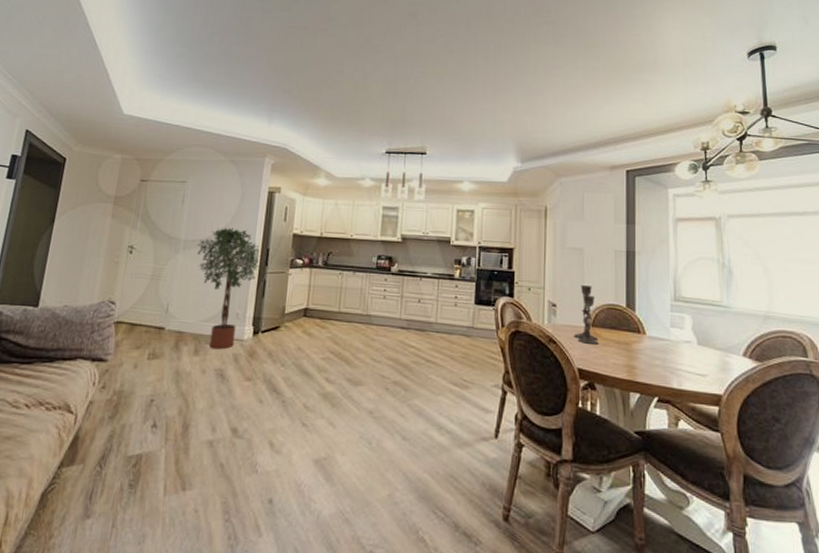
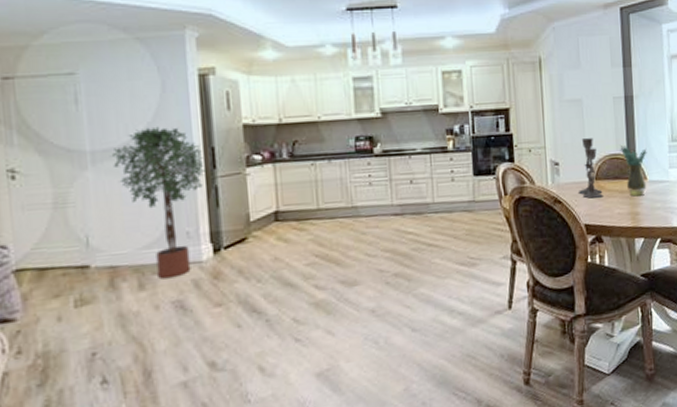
vase: none [619,297,647,350] -> present [620,145,647,197]

